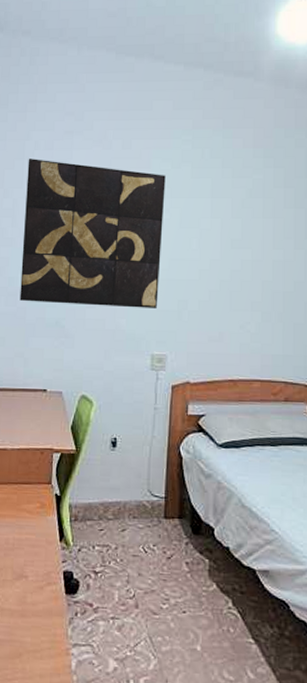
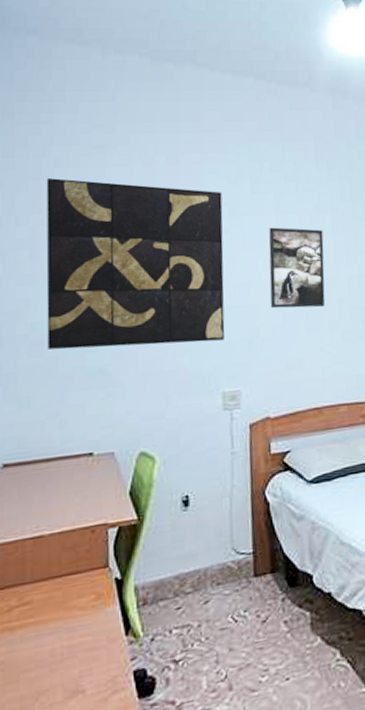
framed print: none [199,210,253,288] -> present [268,227,326,309]

